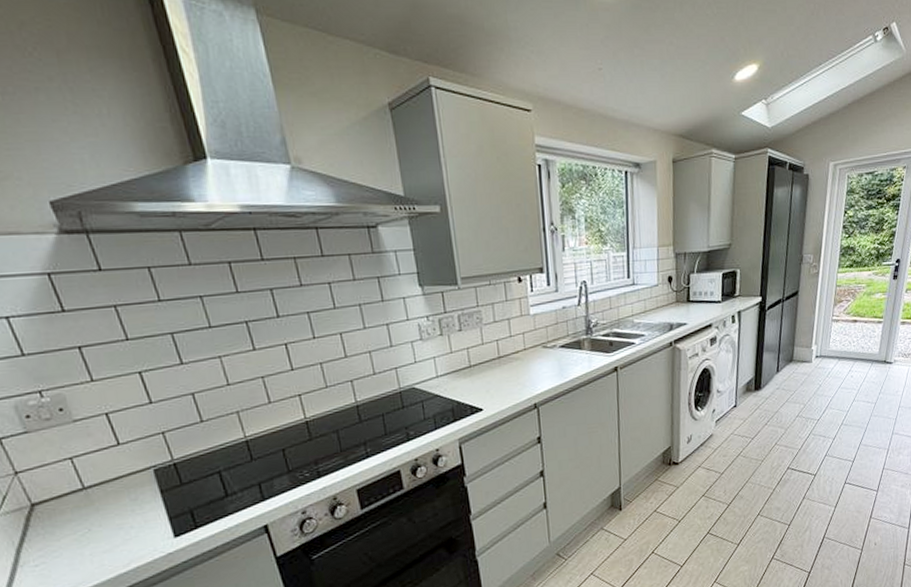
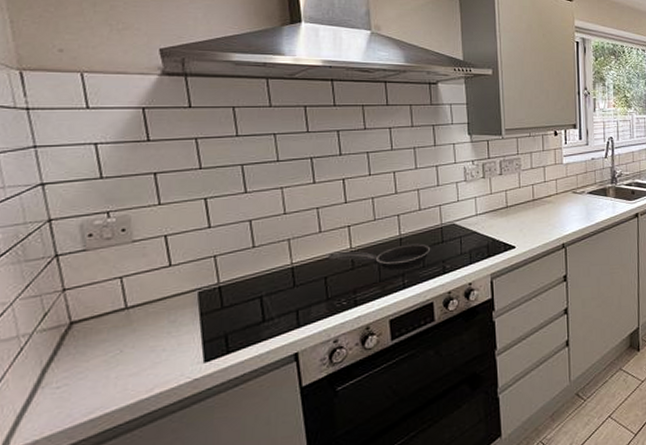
frying pan: none [283,410,392,439] -> present [328,243,431,270]

